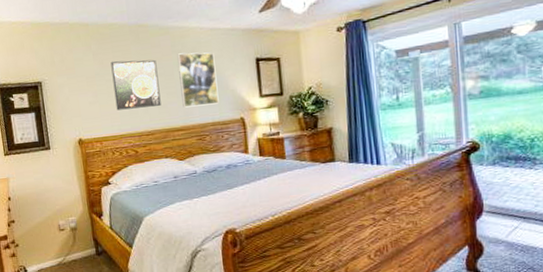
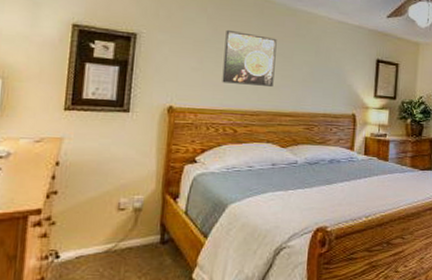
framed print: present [177,52,219,108] -> none [296,38,338,96]

